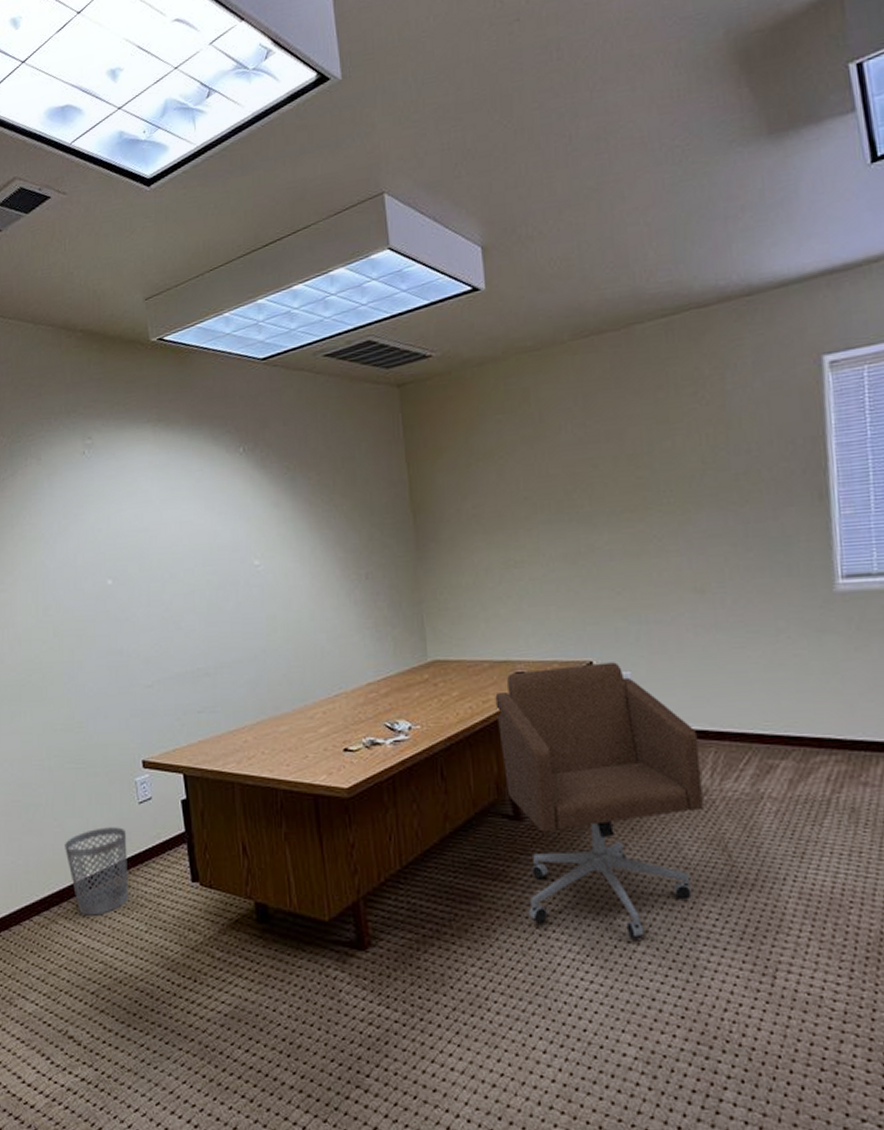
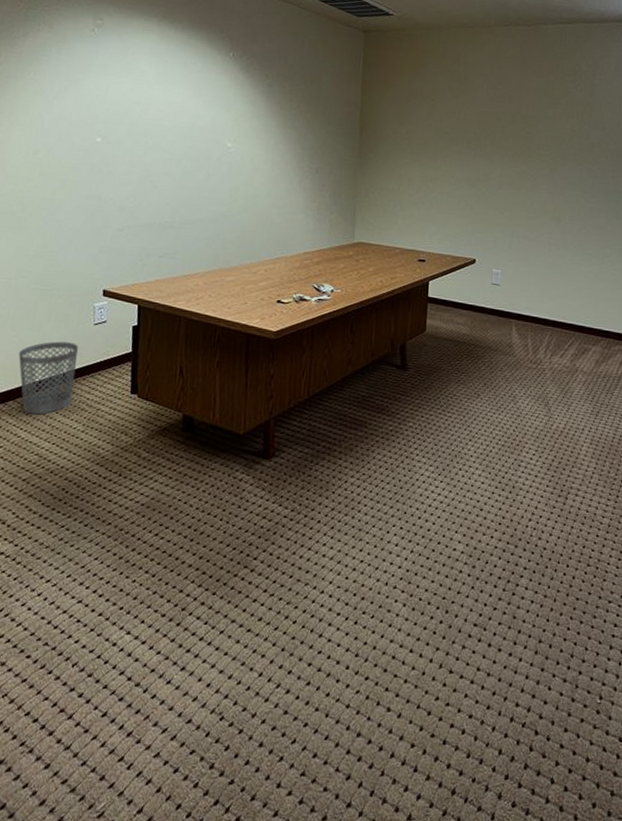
office chair: present [495,662,704,940] -> none [399,259,540,465]

